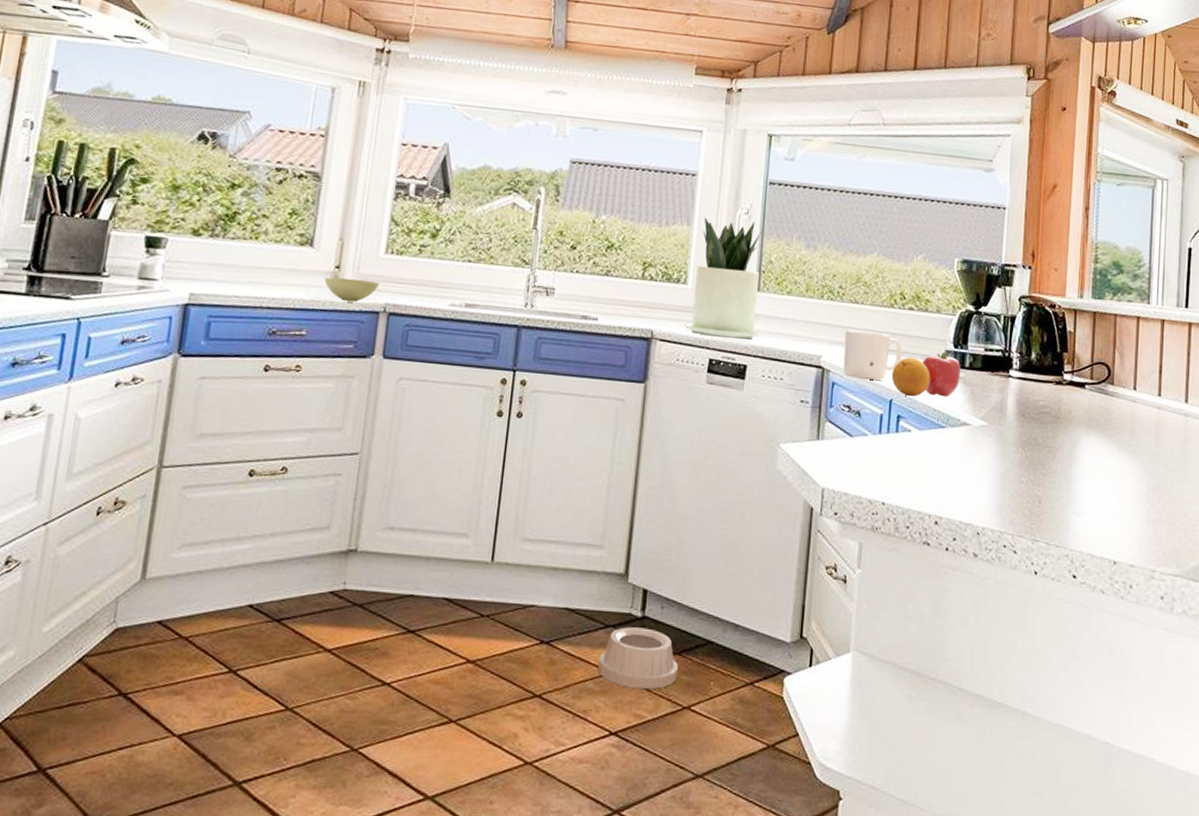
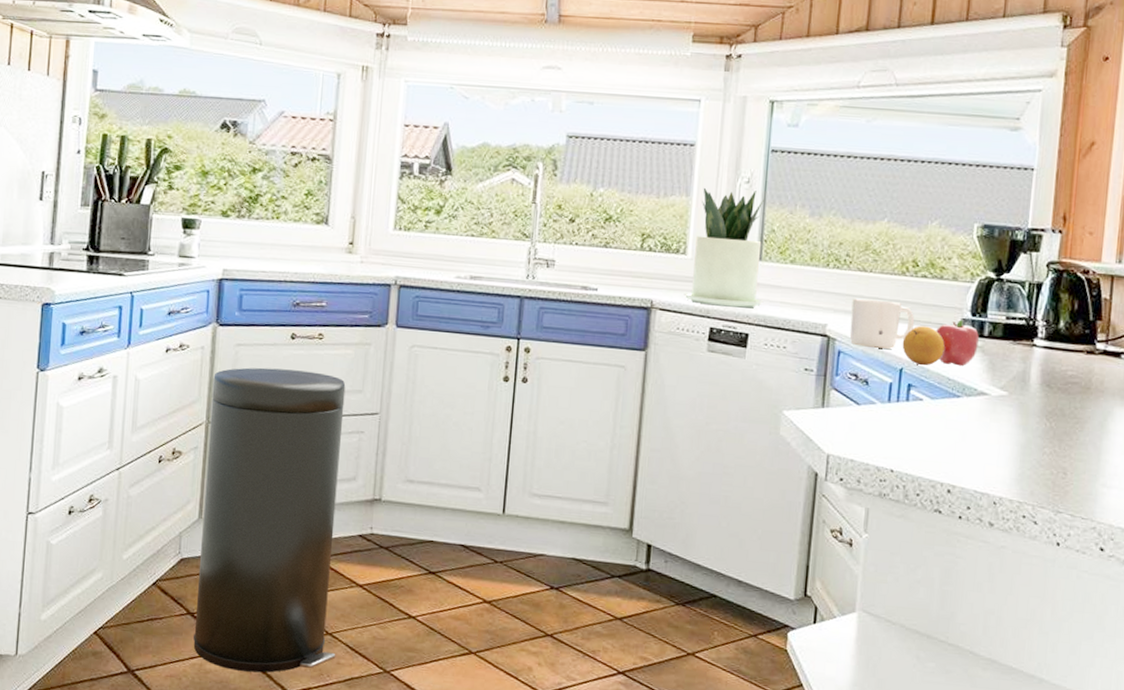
pedal bin: none [123,403,324,761] -> present [193,367,346,673]
bowl: present [324,277,380,303] -> none [340,253,390,276]
pet bowl: present [598,627,678,690] -> none [605,578,682,636]

